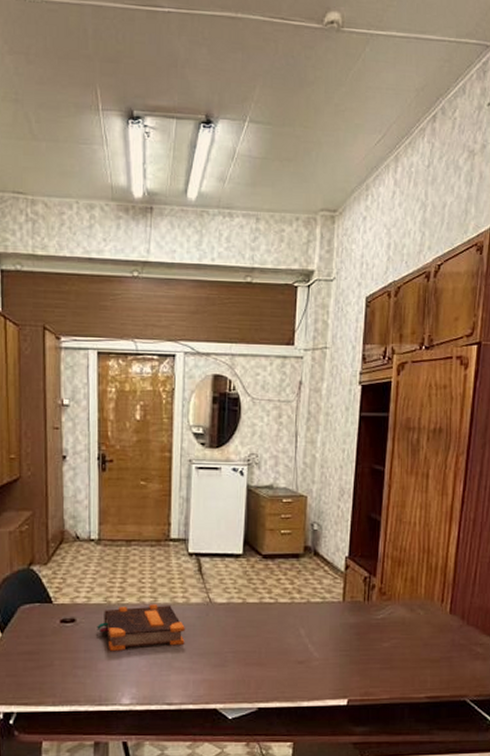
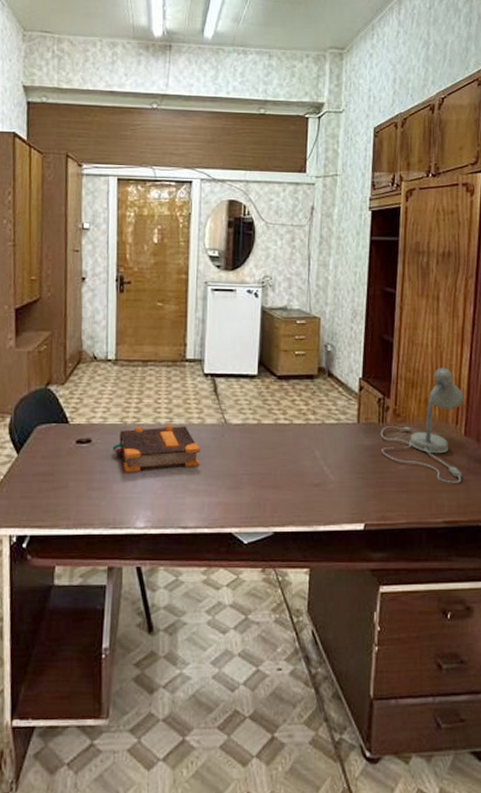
desk lamp: none [365,546,451,660] -> present [380,367,464,483]

